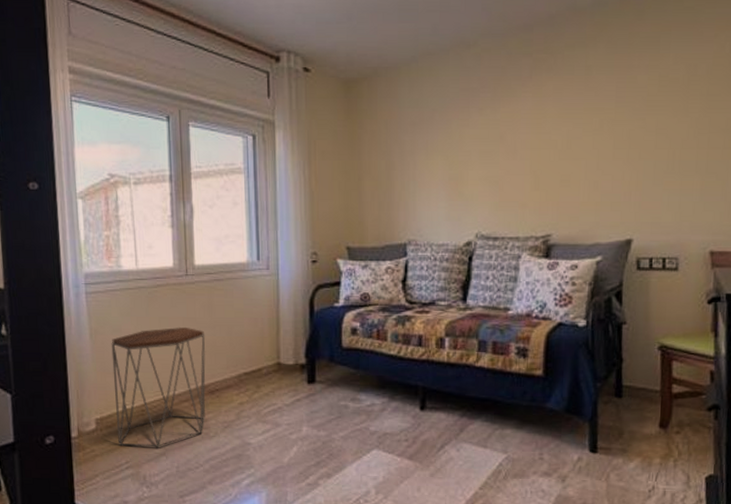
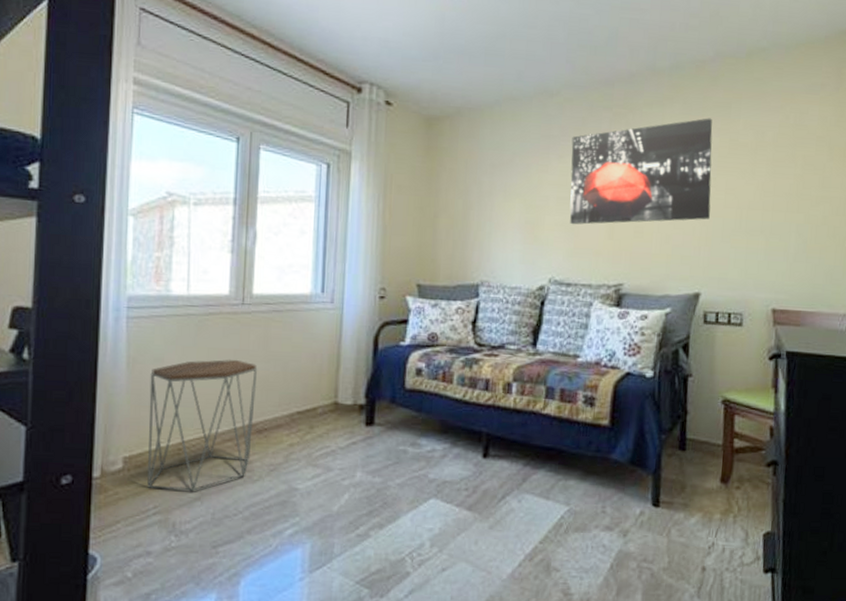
wall art: none [491,55,641,178] -> present [570,118,713,225]

